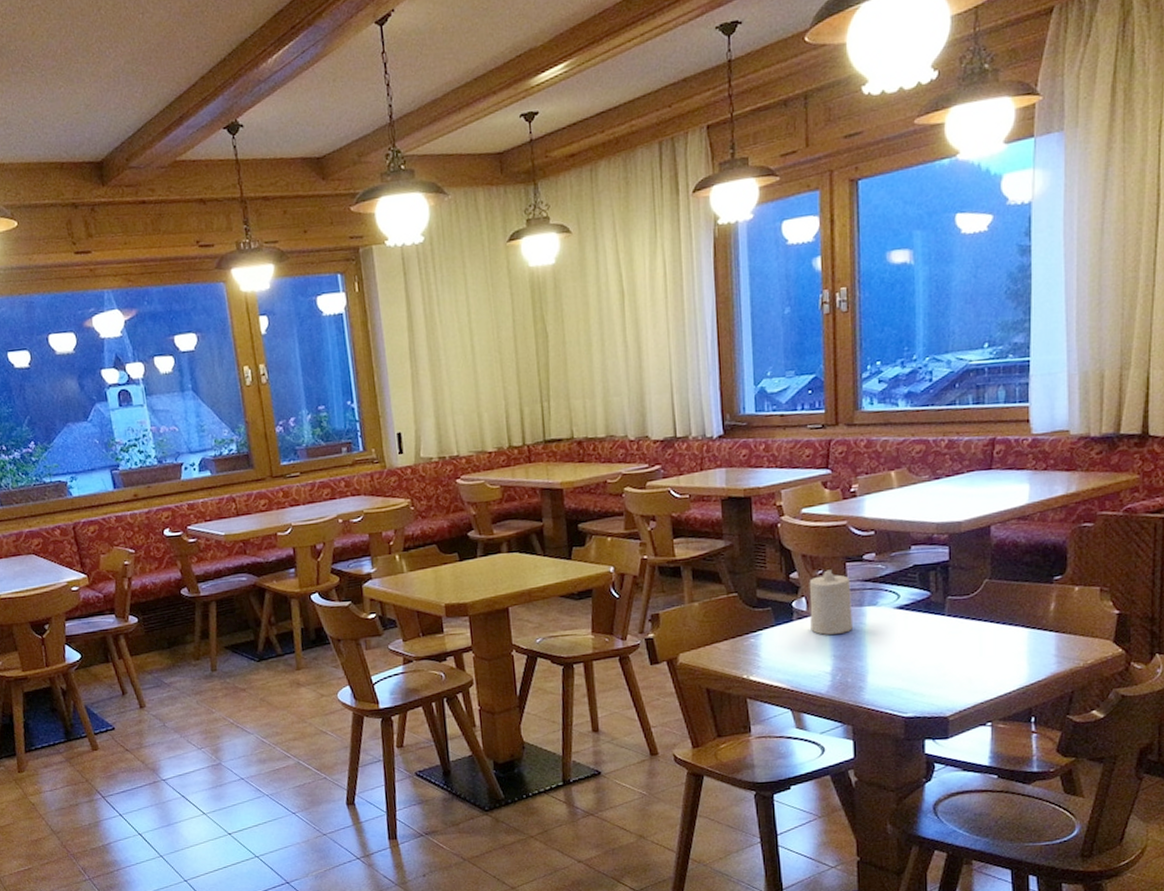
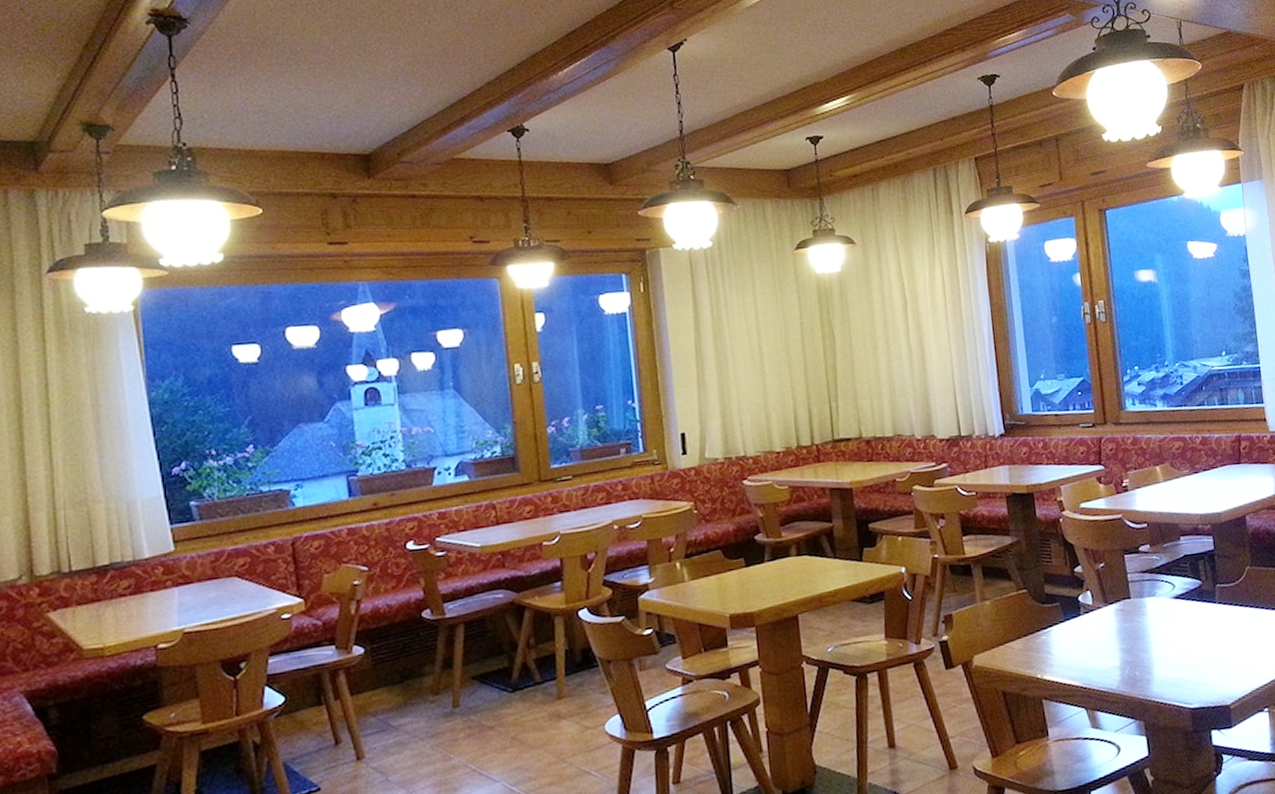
candle: present [809,569,852,635] -> none [1092,562,1136,629]

